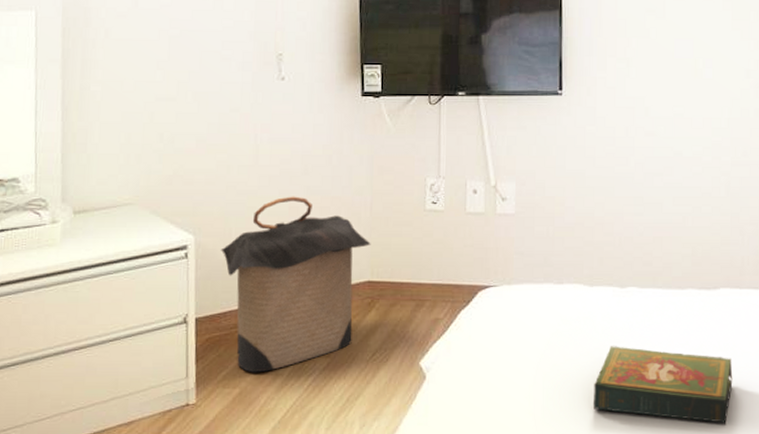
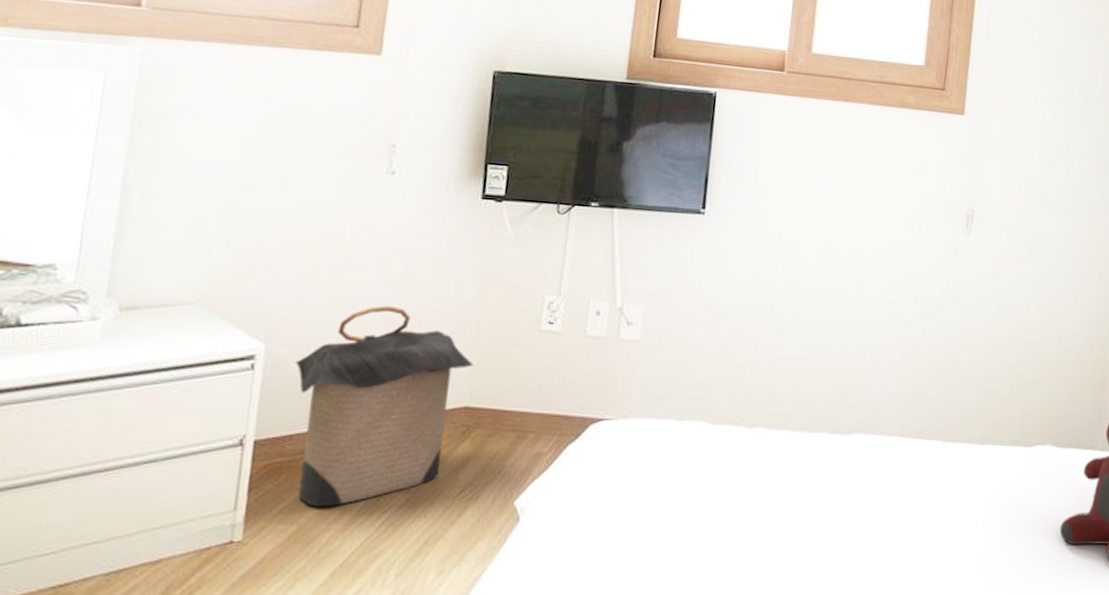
book: present [592,346,733,424] -> none [704,491,859,582]

